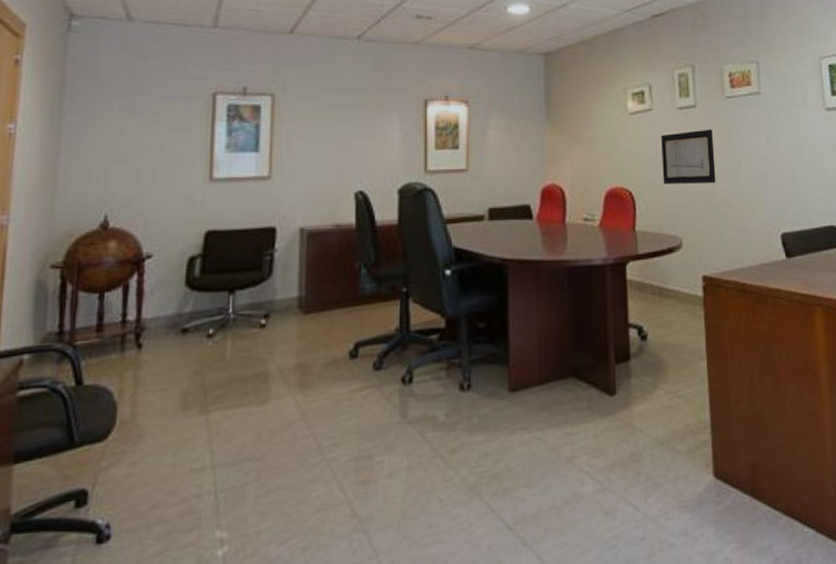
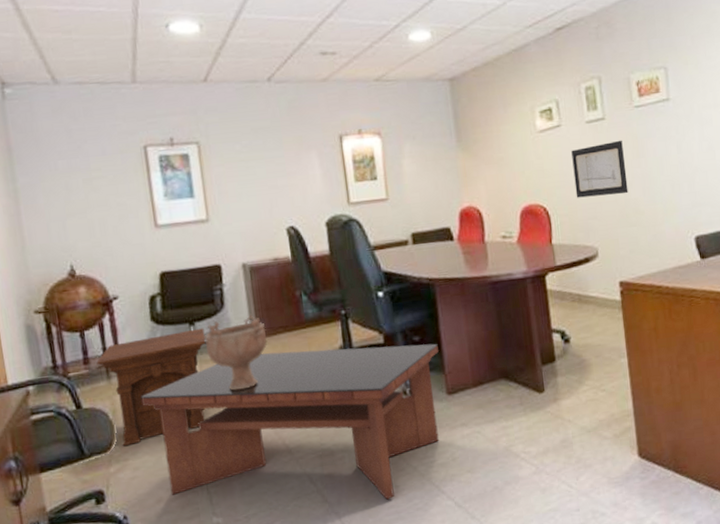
side table: none [111,297,245,435] -> present [96,328,206,447]
coffee table: none [156,331,504,517] -> present [141,343,439,500]
decorative bowl: none [243,285,315,373] -> present [204,314,268,391]

